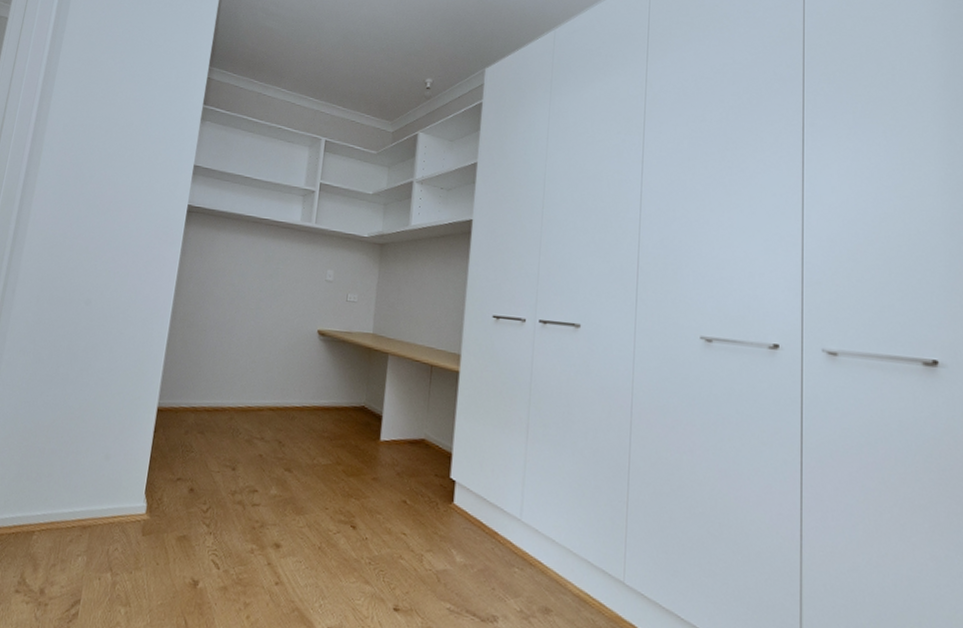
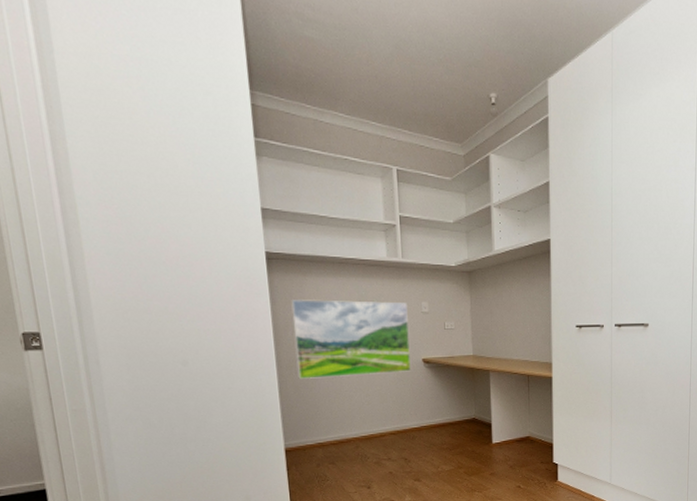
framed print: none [188,252,312,343] -> present [291,298,411,379]

